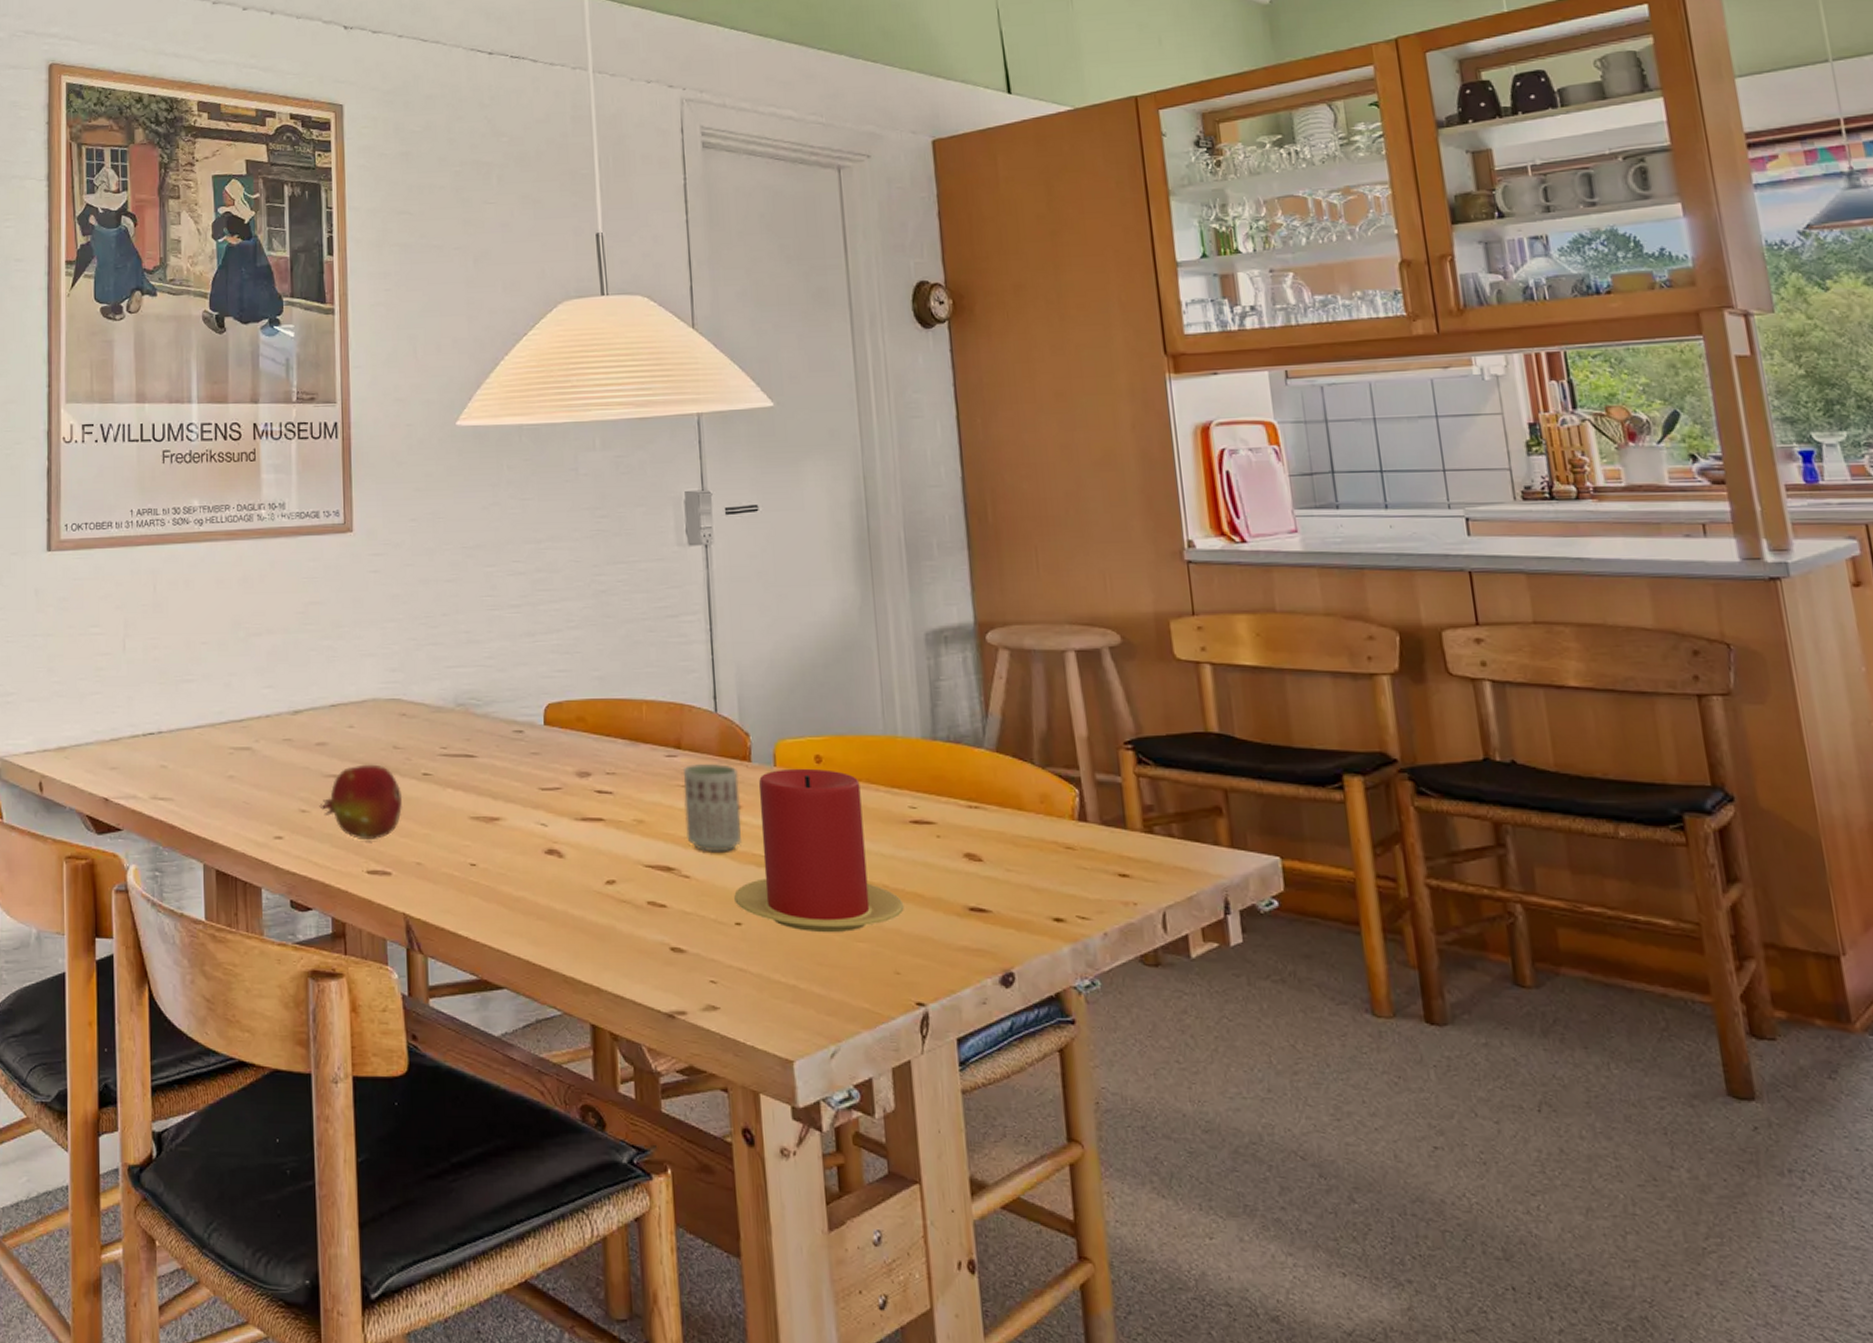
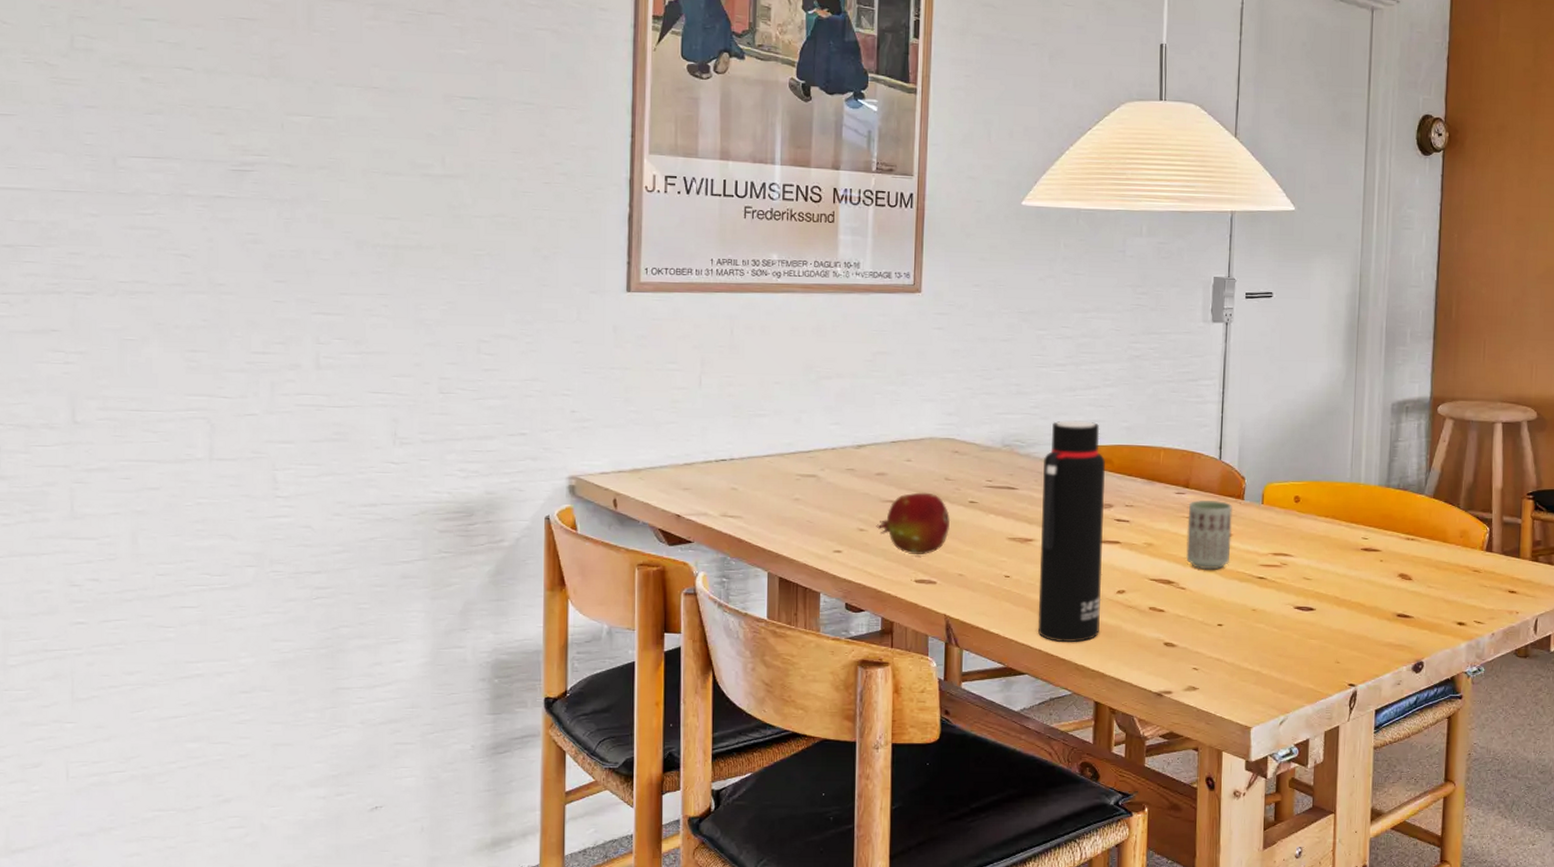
water bottle: none [505,671,589,948] -> present [1037,420,1105,643]
candle: present [734,768,904,933] -> none [1219,506,1349,632]

